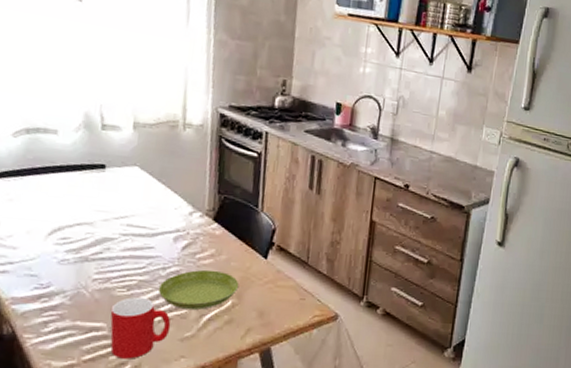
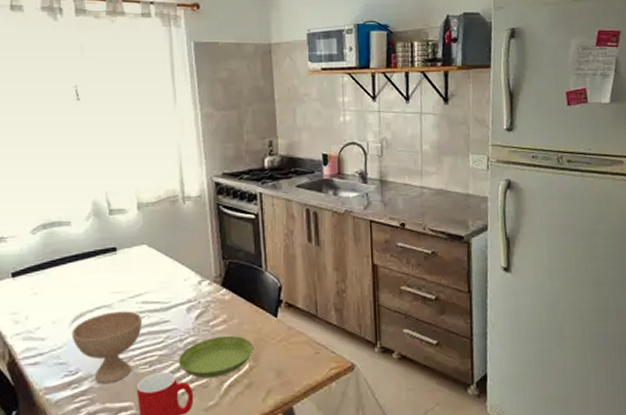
bowl: none [46,230,125,302] -> present [72,311,141,384]

